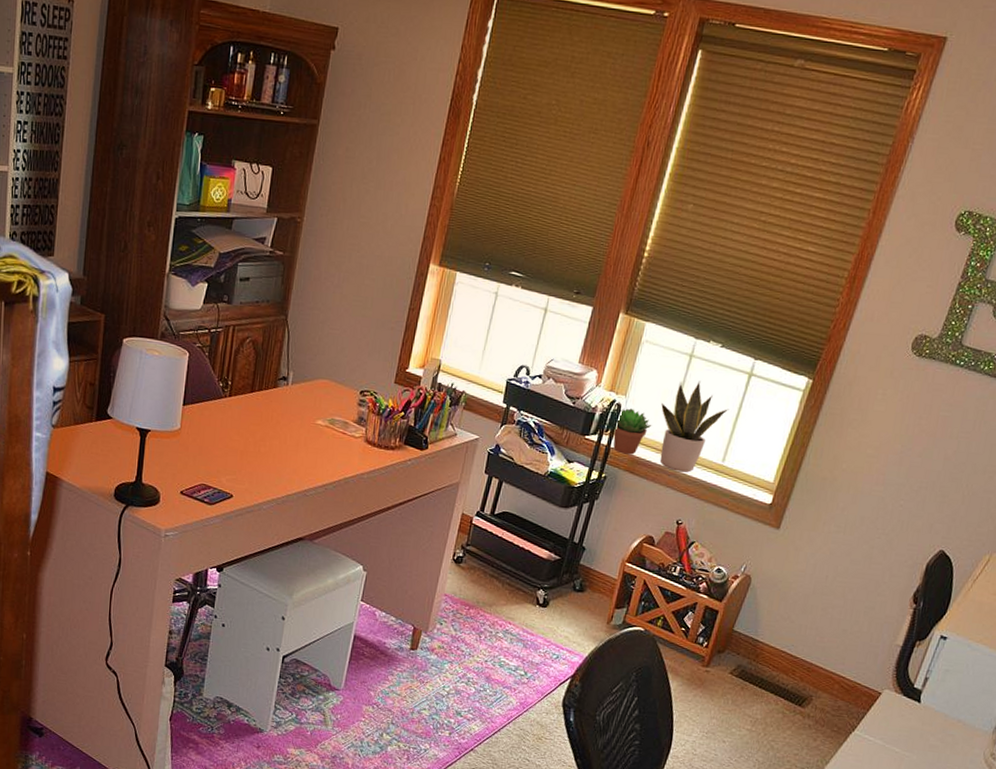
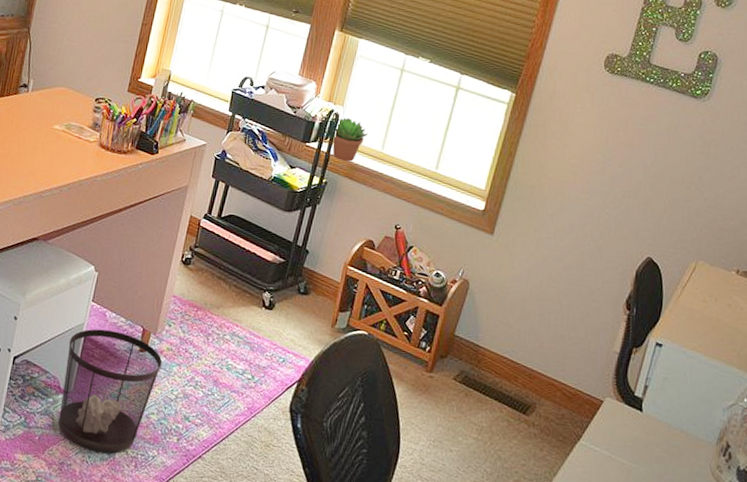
waste bin: none [330,628,434,747] -> present [58,329,163,453]
potted plant: present [659,380,730,473] -> none [376,93,440,179]

